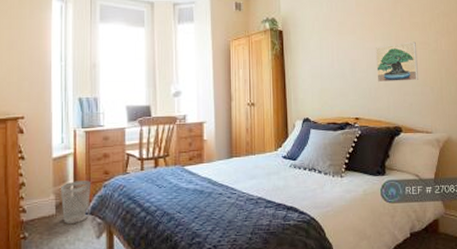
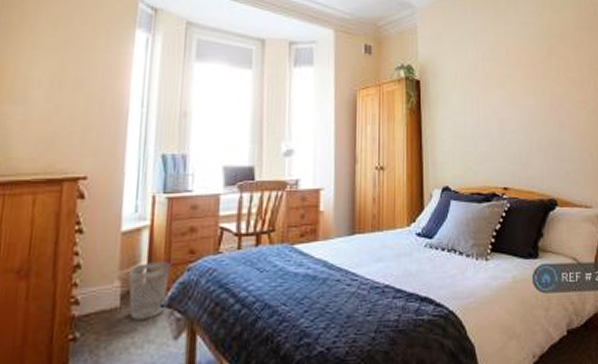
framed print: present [376,41,418,83] -> none [528,99,576,146]

